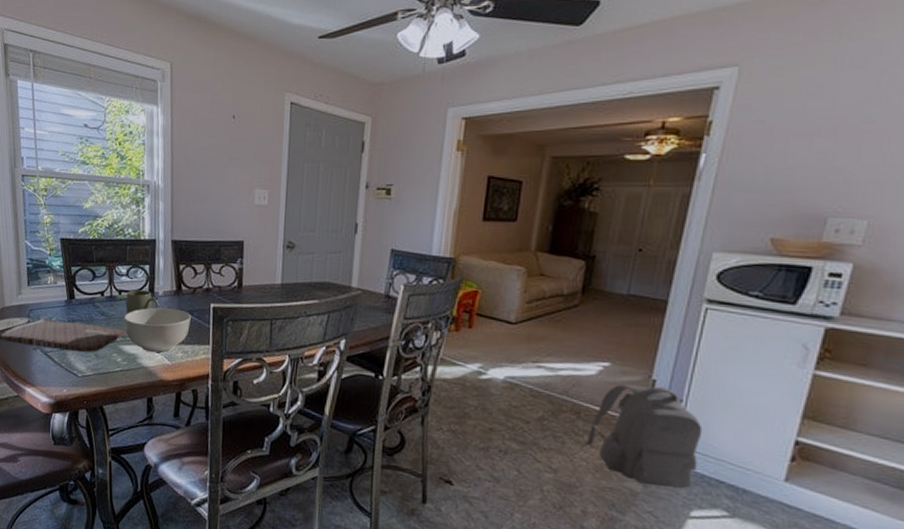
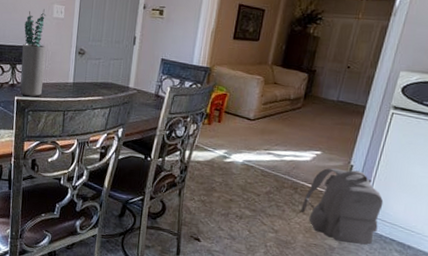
vase: none [216,195,247,304] -> present [20,9,46,97]

